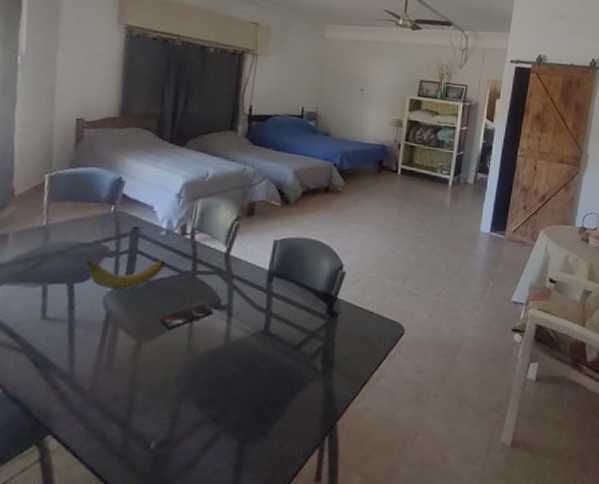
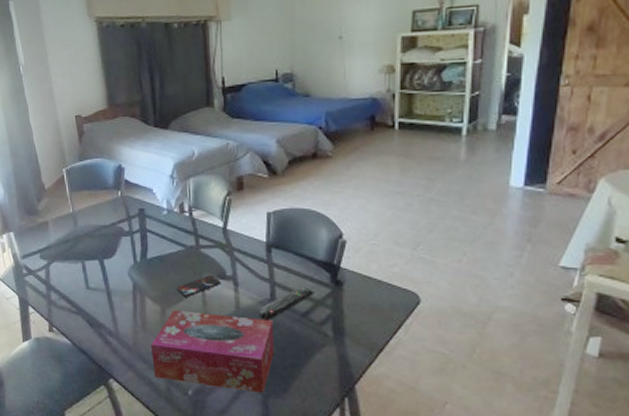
fruit: present [87,259,166,291] -> none [109,237,172,265]
tissue box: none [110,345,264,439] -> present [150,310,275,393]
remote control: none [249,316,309,356] -> present [259,285,314,322]

